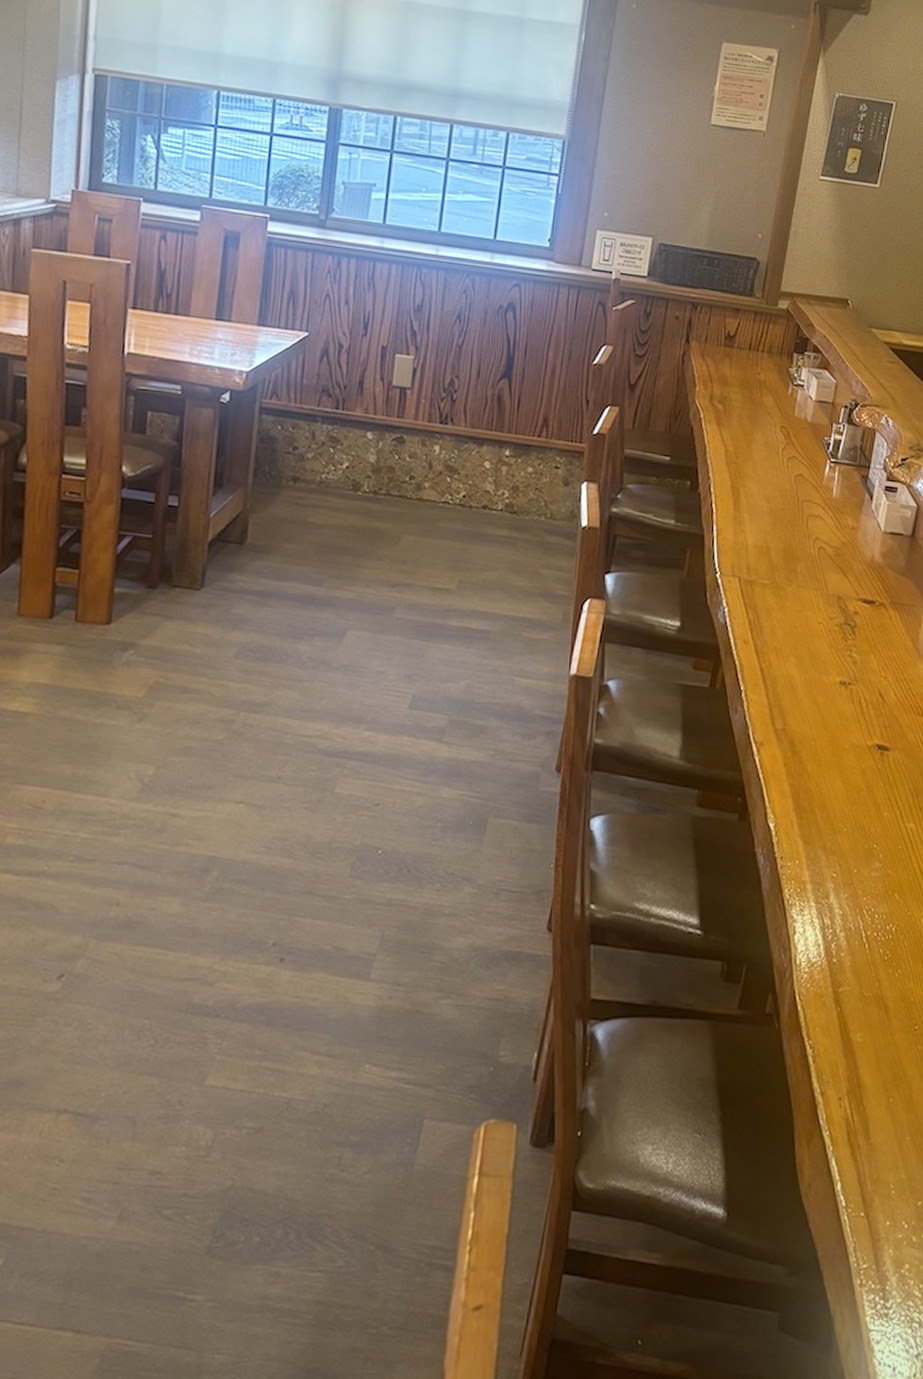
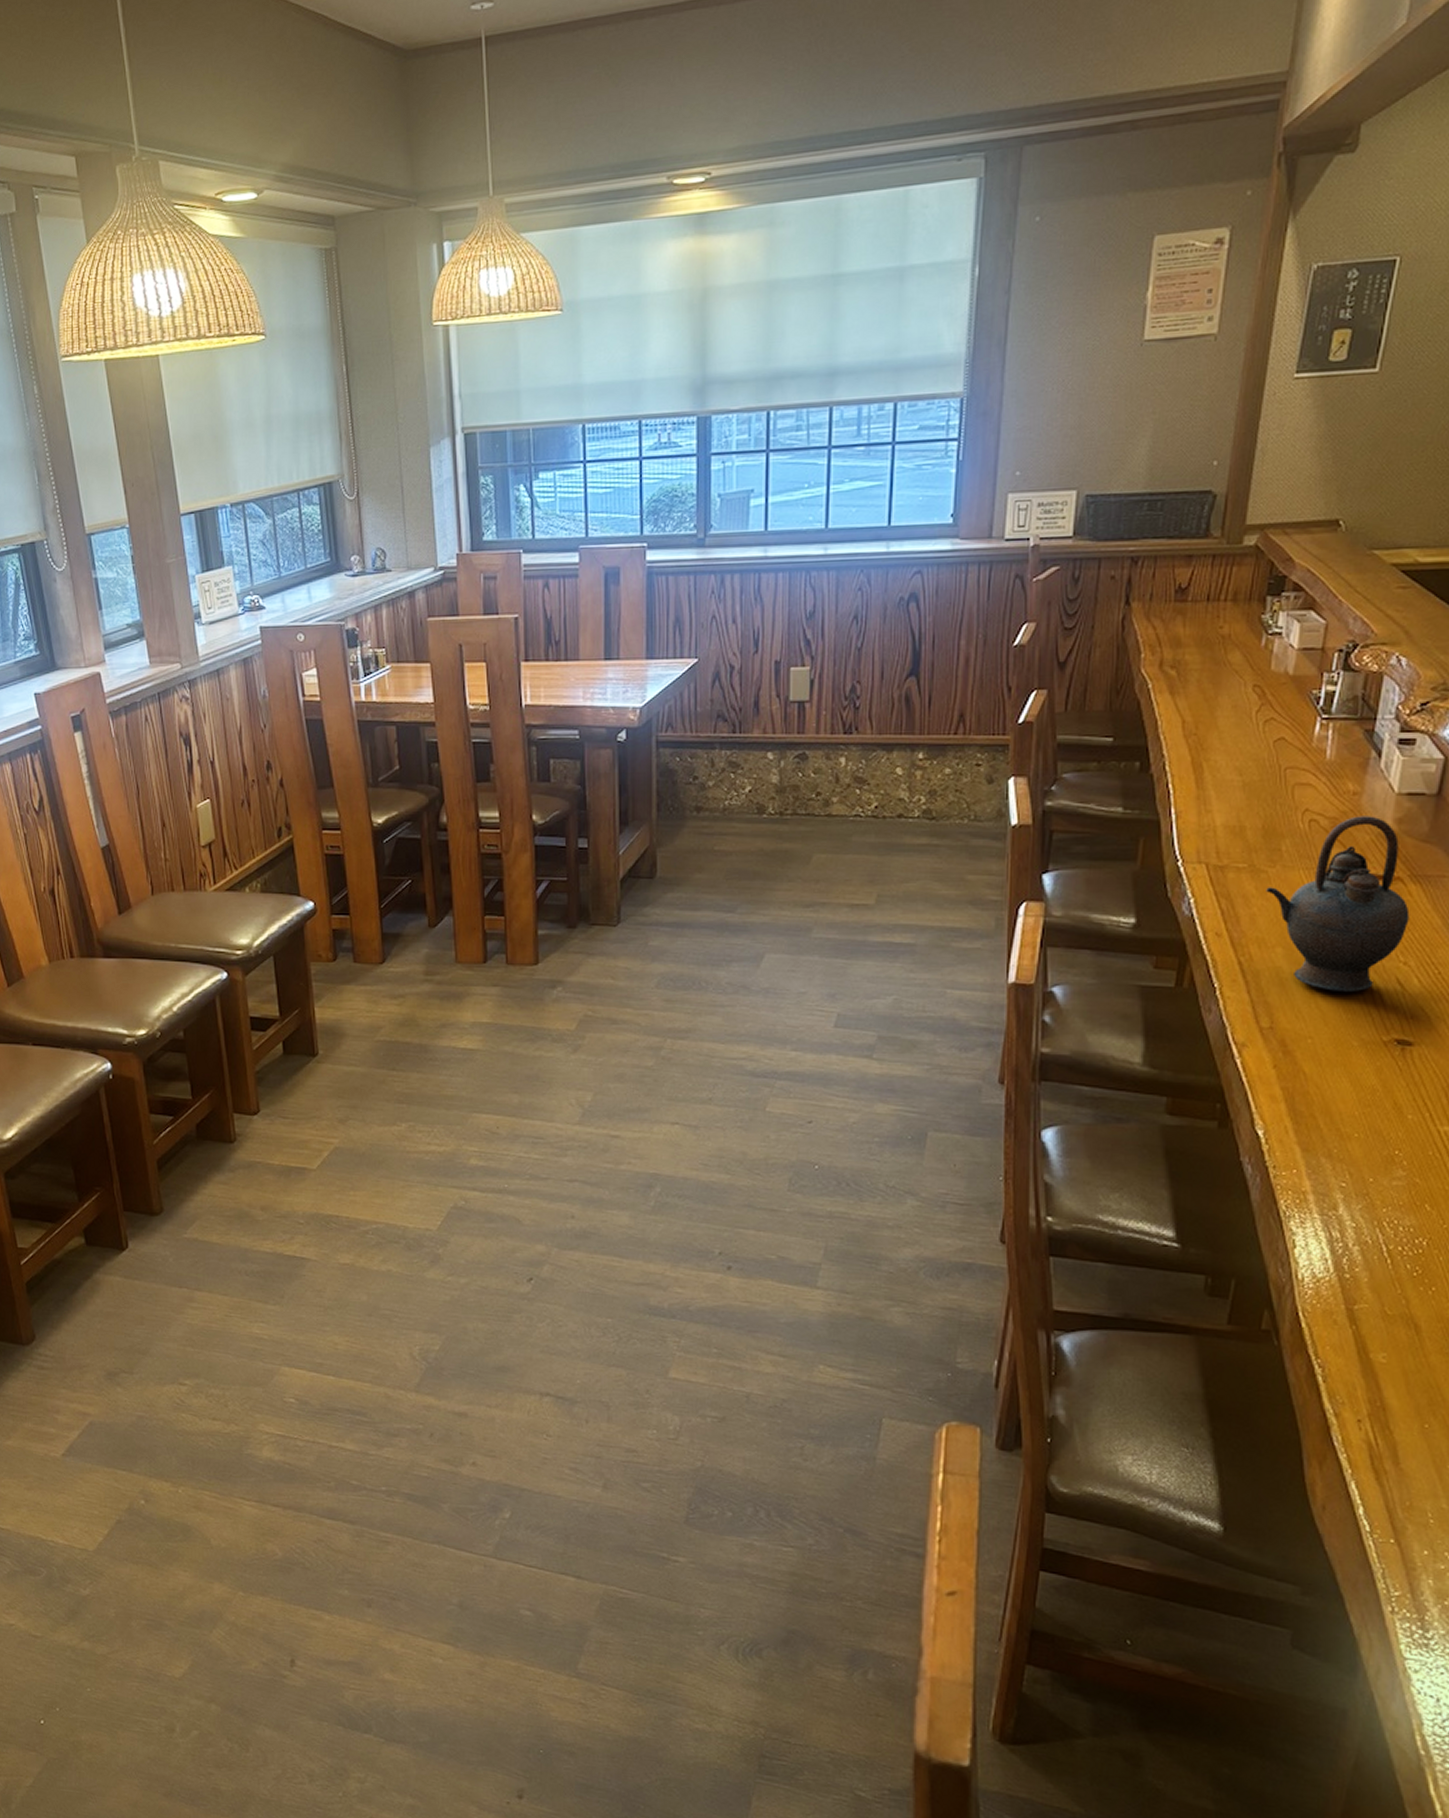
teapot: none [784,548,890,702] -> present [1266,816,1410,993]

